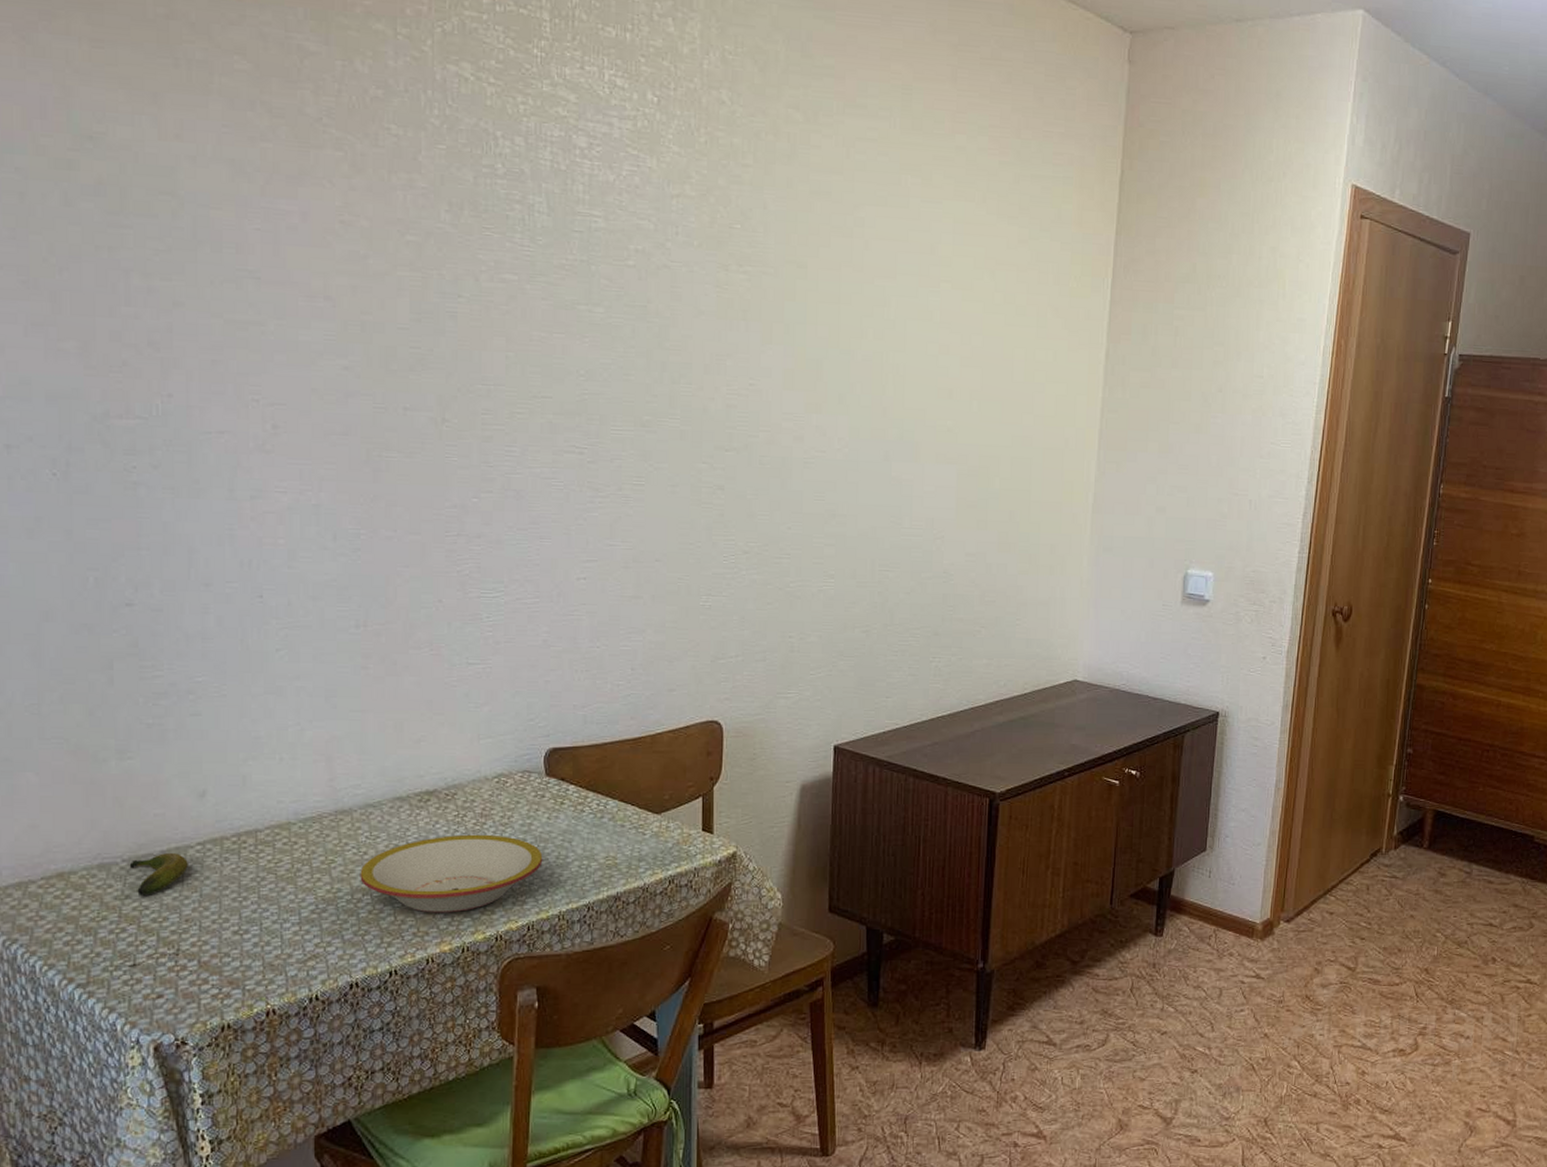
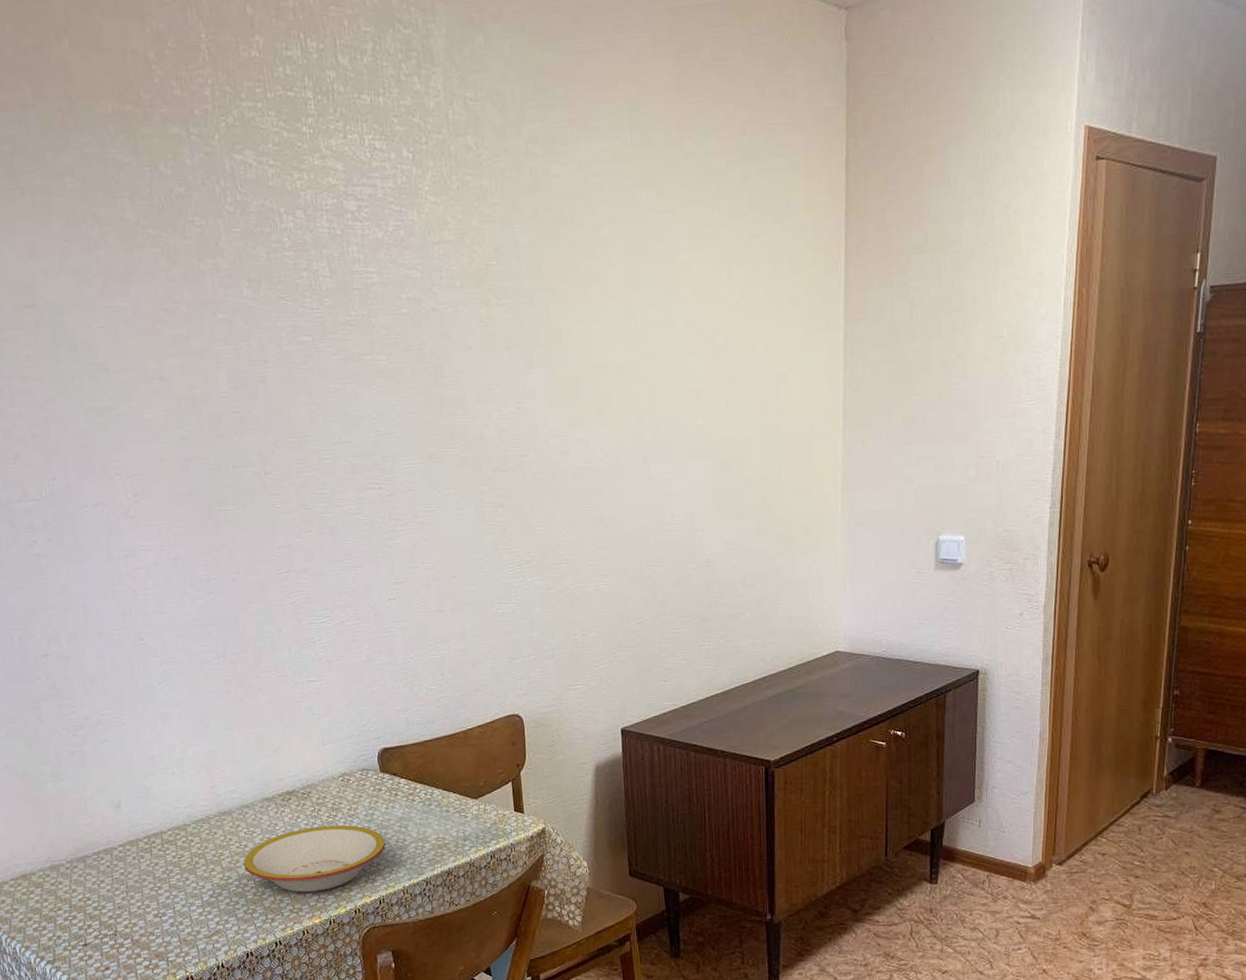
banana: present [129,852,188,897] -> none [72,853,115,890]

